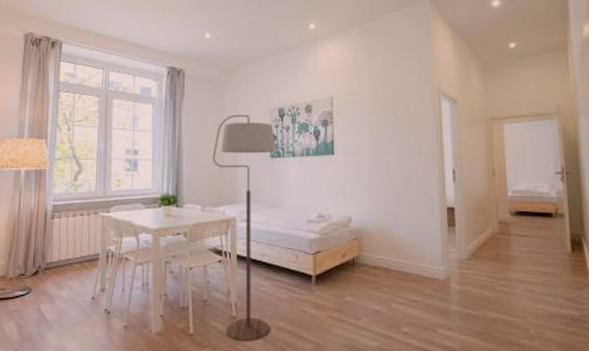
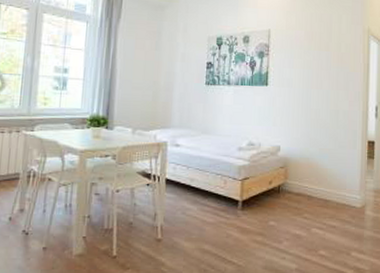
floor lamp: present [212,114,276,342] -> none [146,39,212,264]

